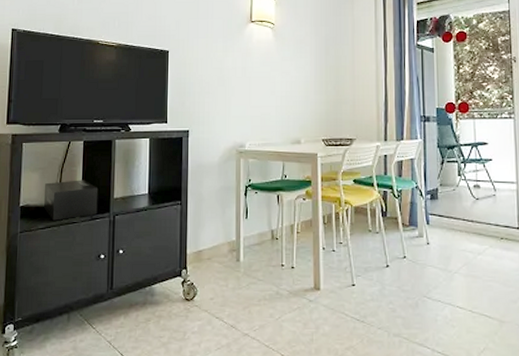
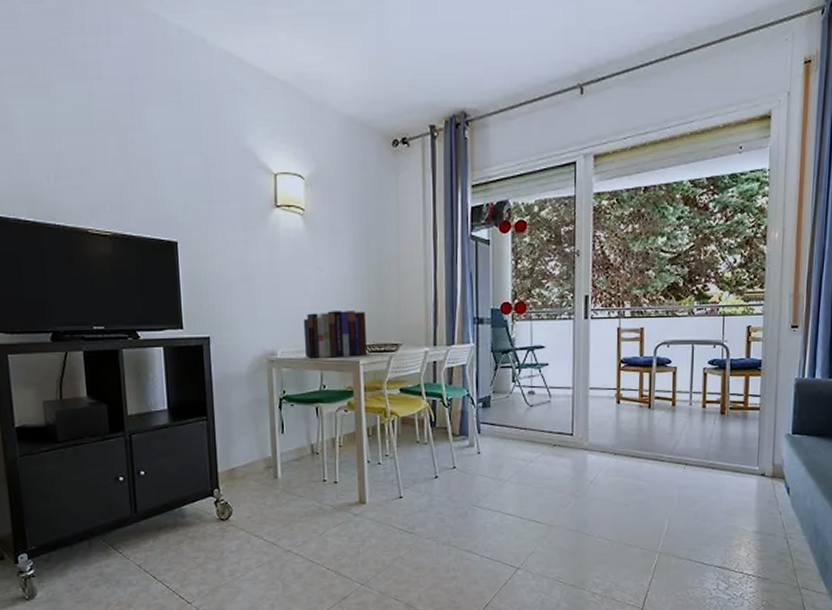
books: none [269,109,325,152] -> present [303,311,368,360]

